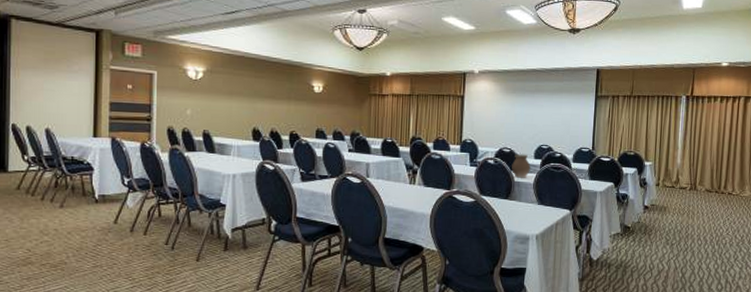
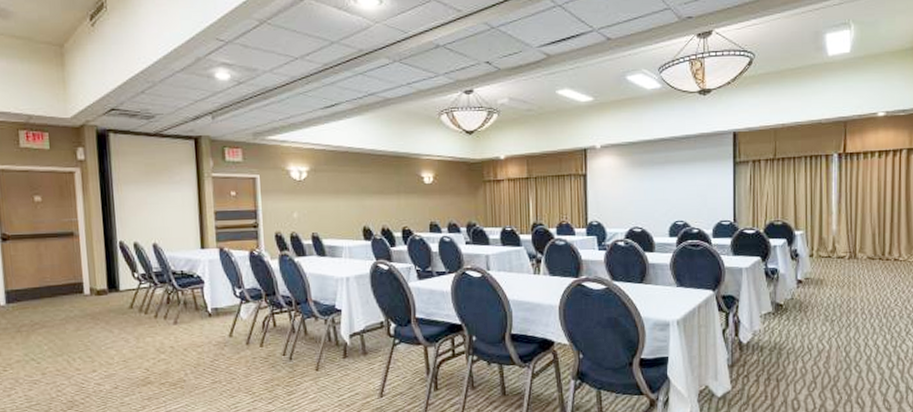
pitcher: present [512,154,531,178] -> none [645,232,666,259]

